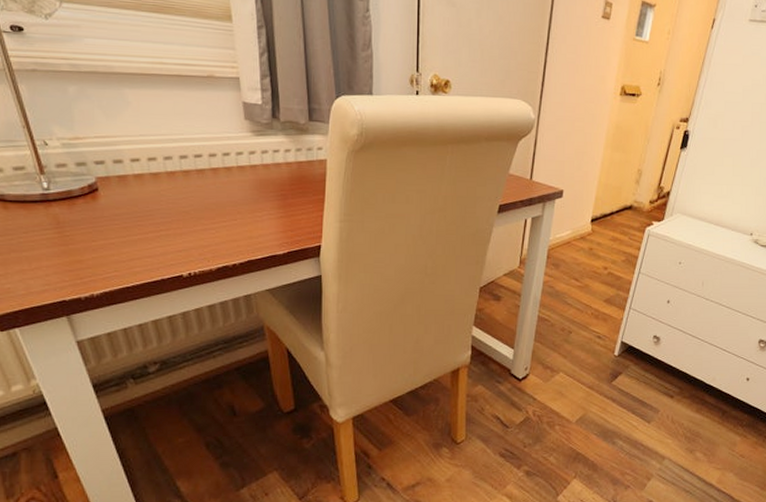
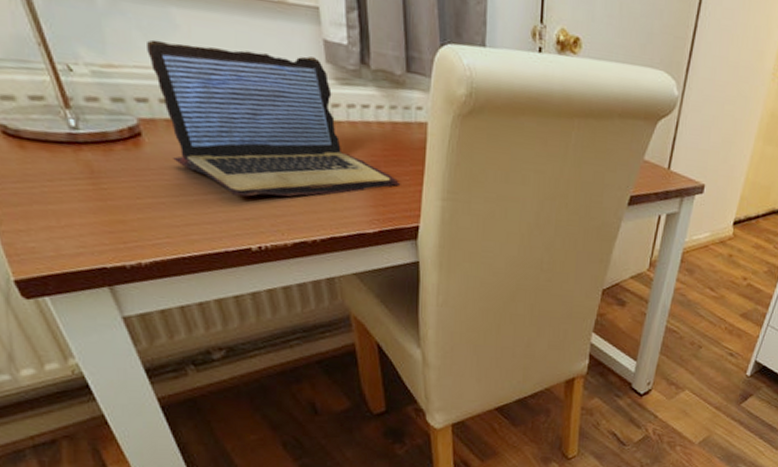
laptop: none [105,115,306,232] -> present [147,39,401,197]

